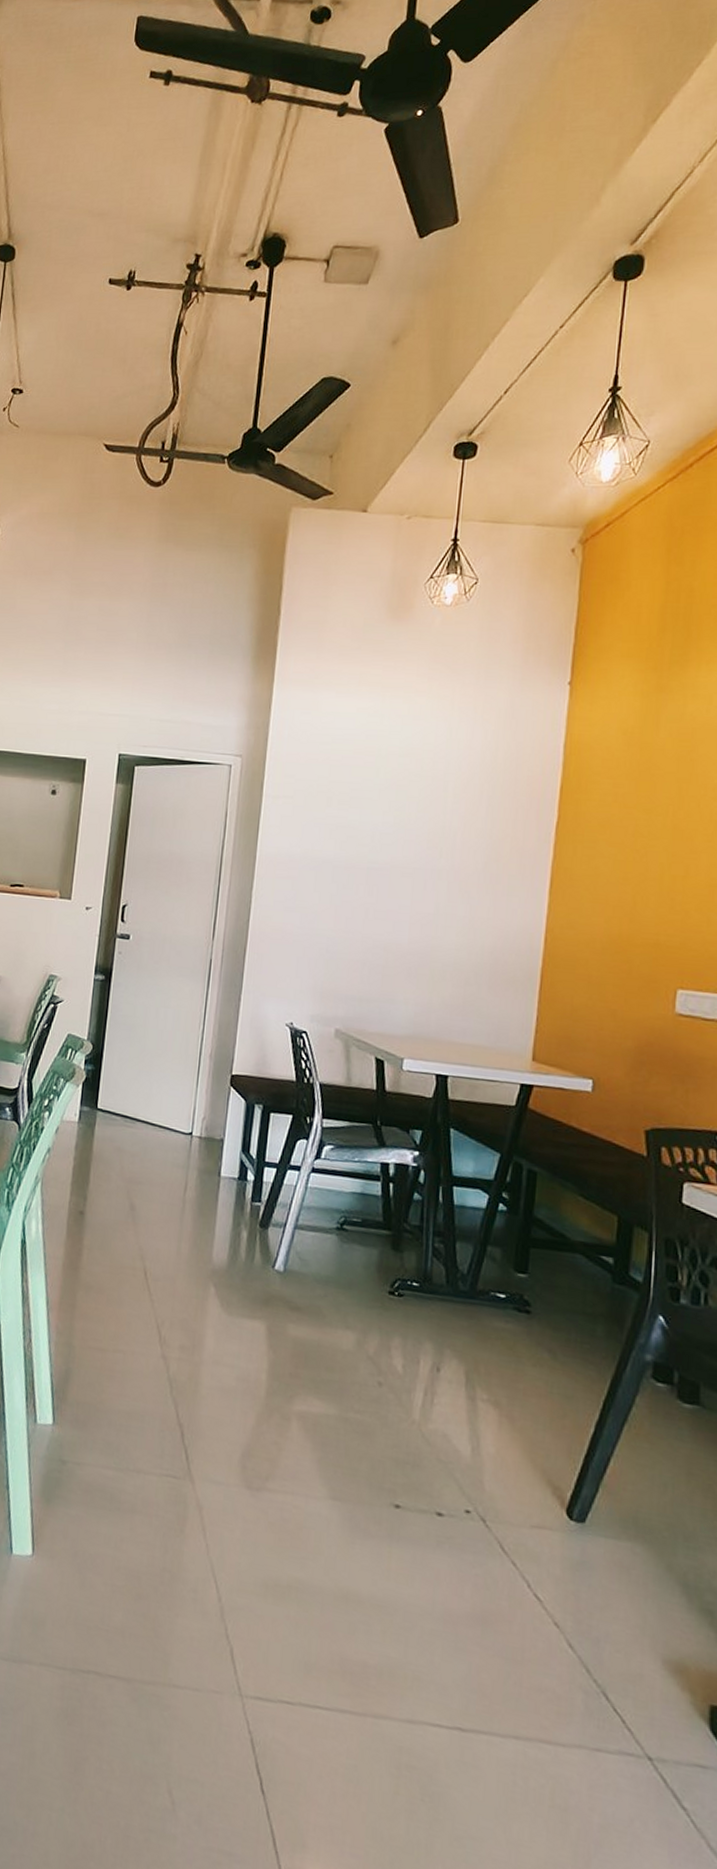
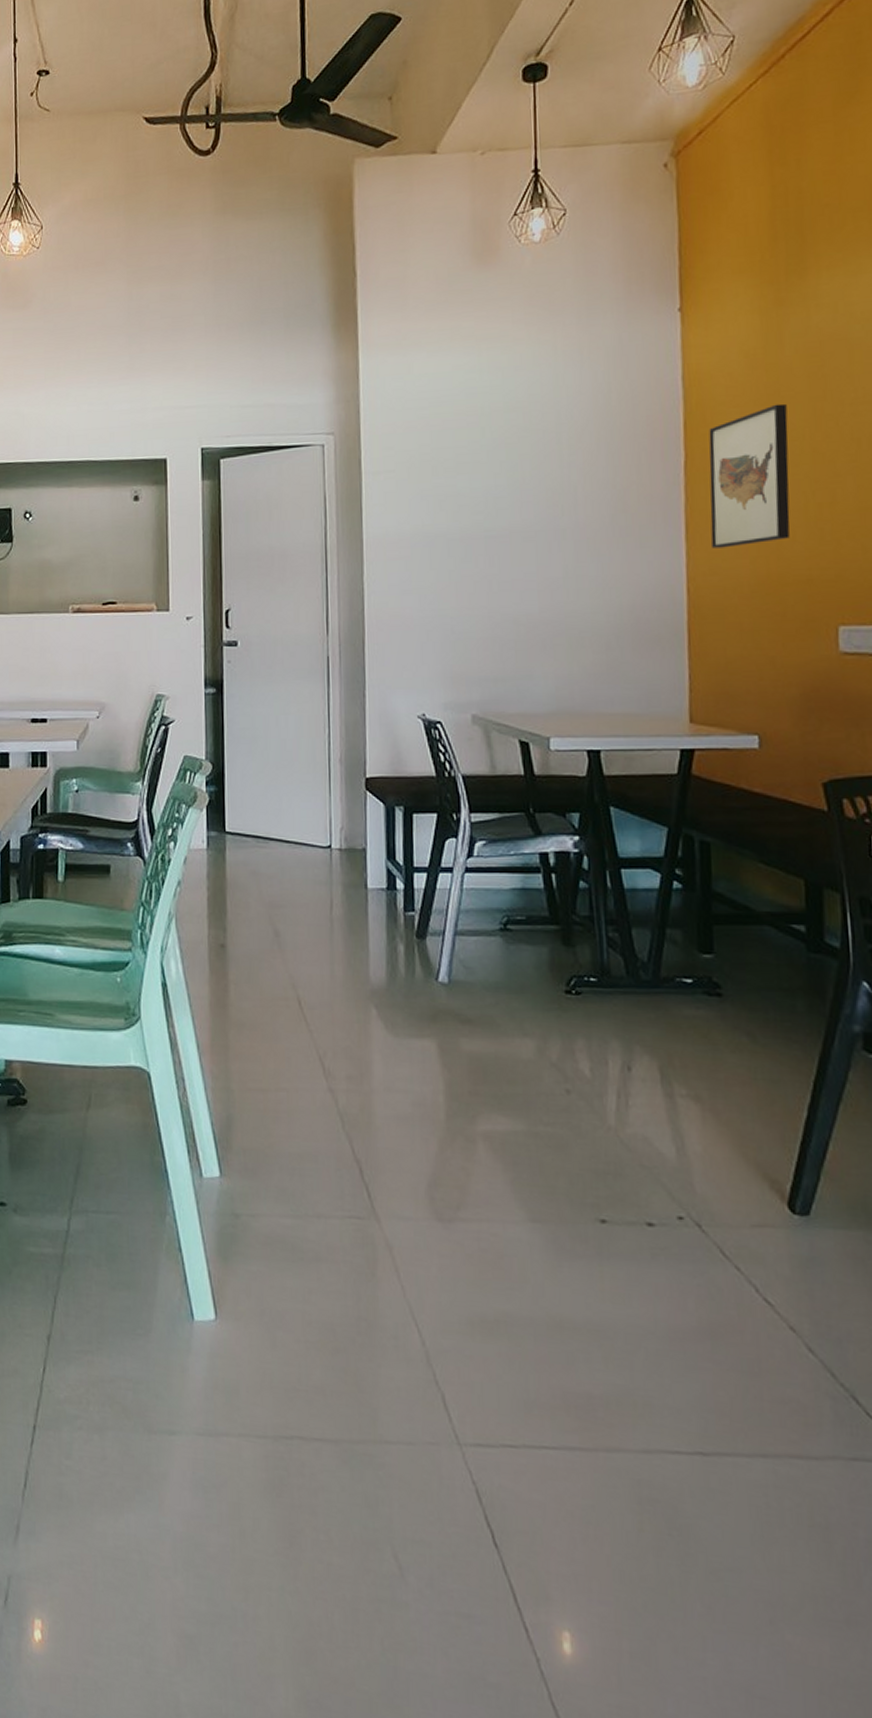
wall art: none [572,780,655,906] -> present [709,403,790,548]

